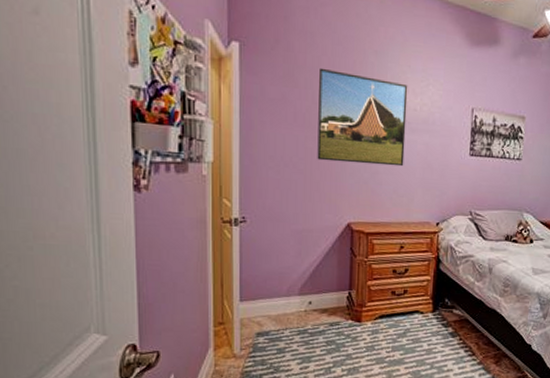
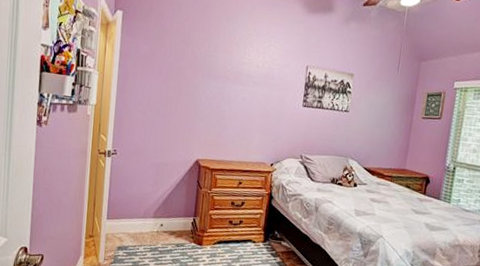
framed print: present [317,67,408,167] -> none [175,31,253,114]

